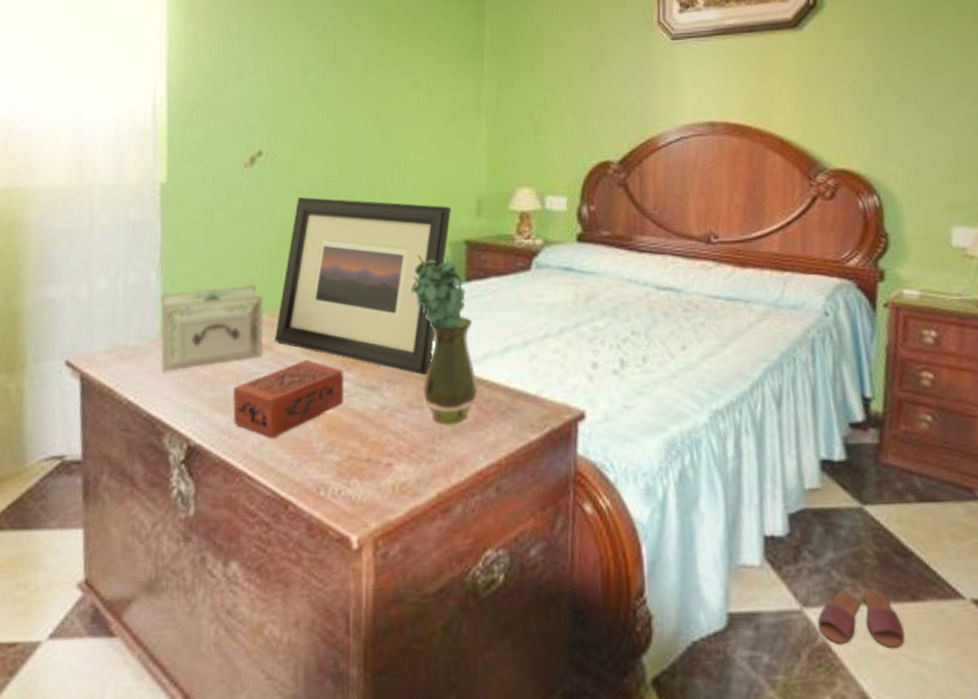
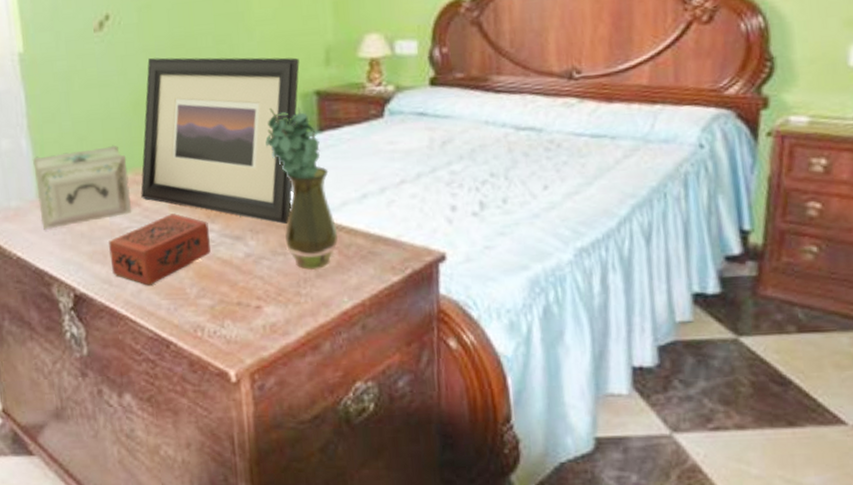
slippers: present [817,589,905,649] -> none [687,416,780,471]

